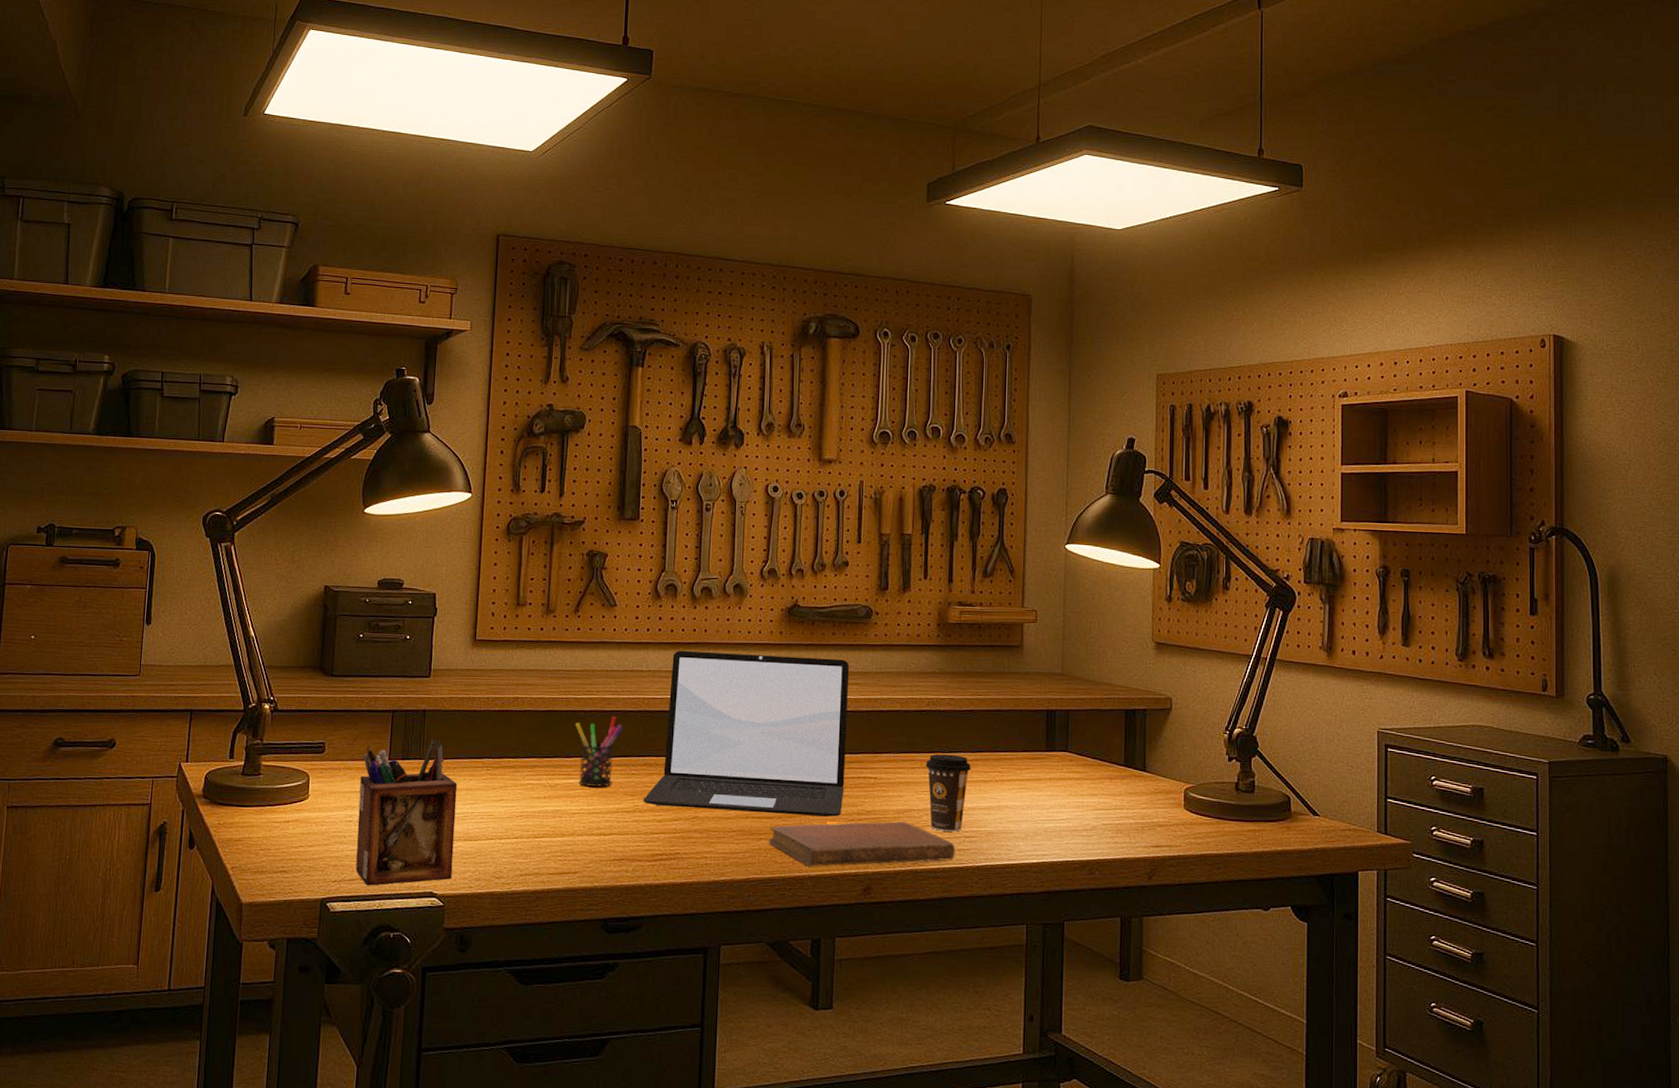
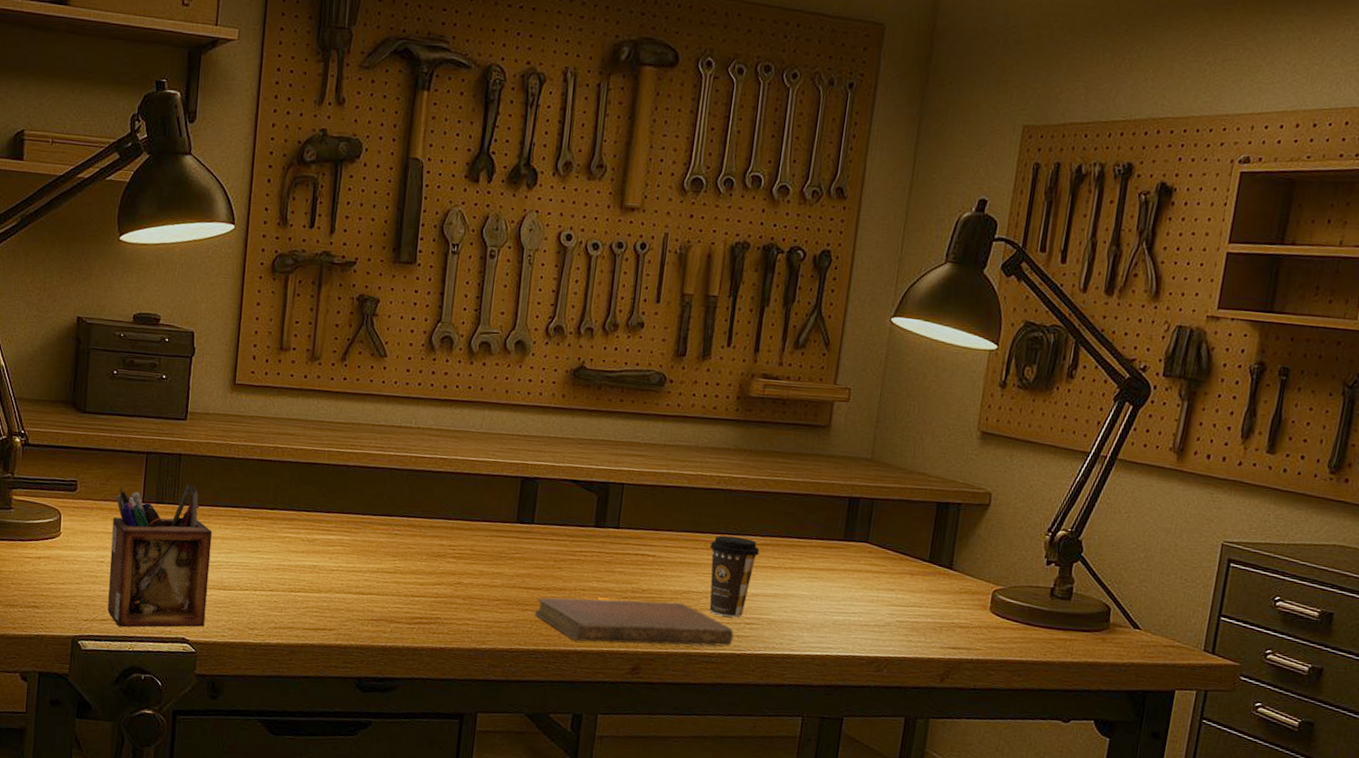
pen holder: present [575,716,623,788] -> none [337,473,388,546]
laptop: present [643,650,850,817] -> none [405,408,636,593]

